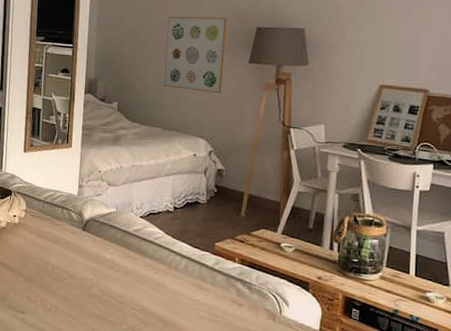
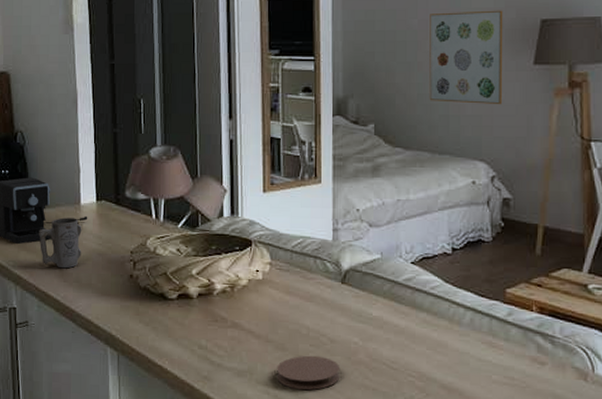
coaster: none [25,287,77,316] -> present [277,355,340,390]

